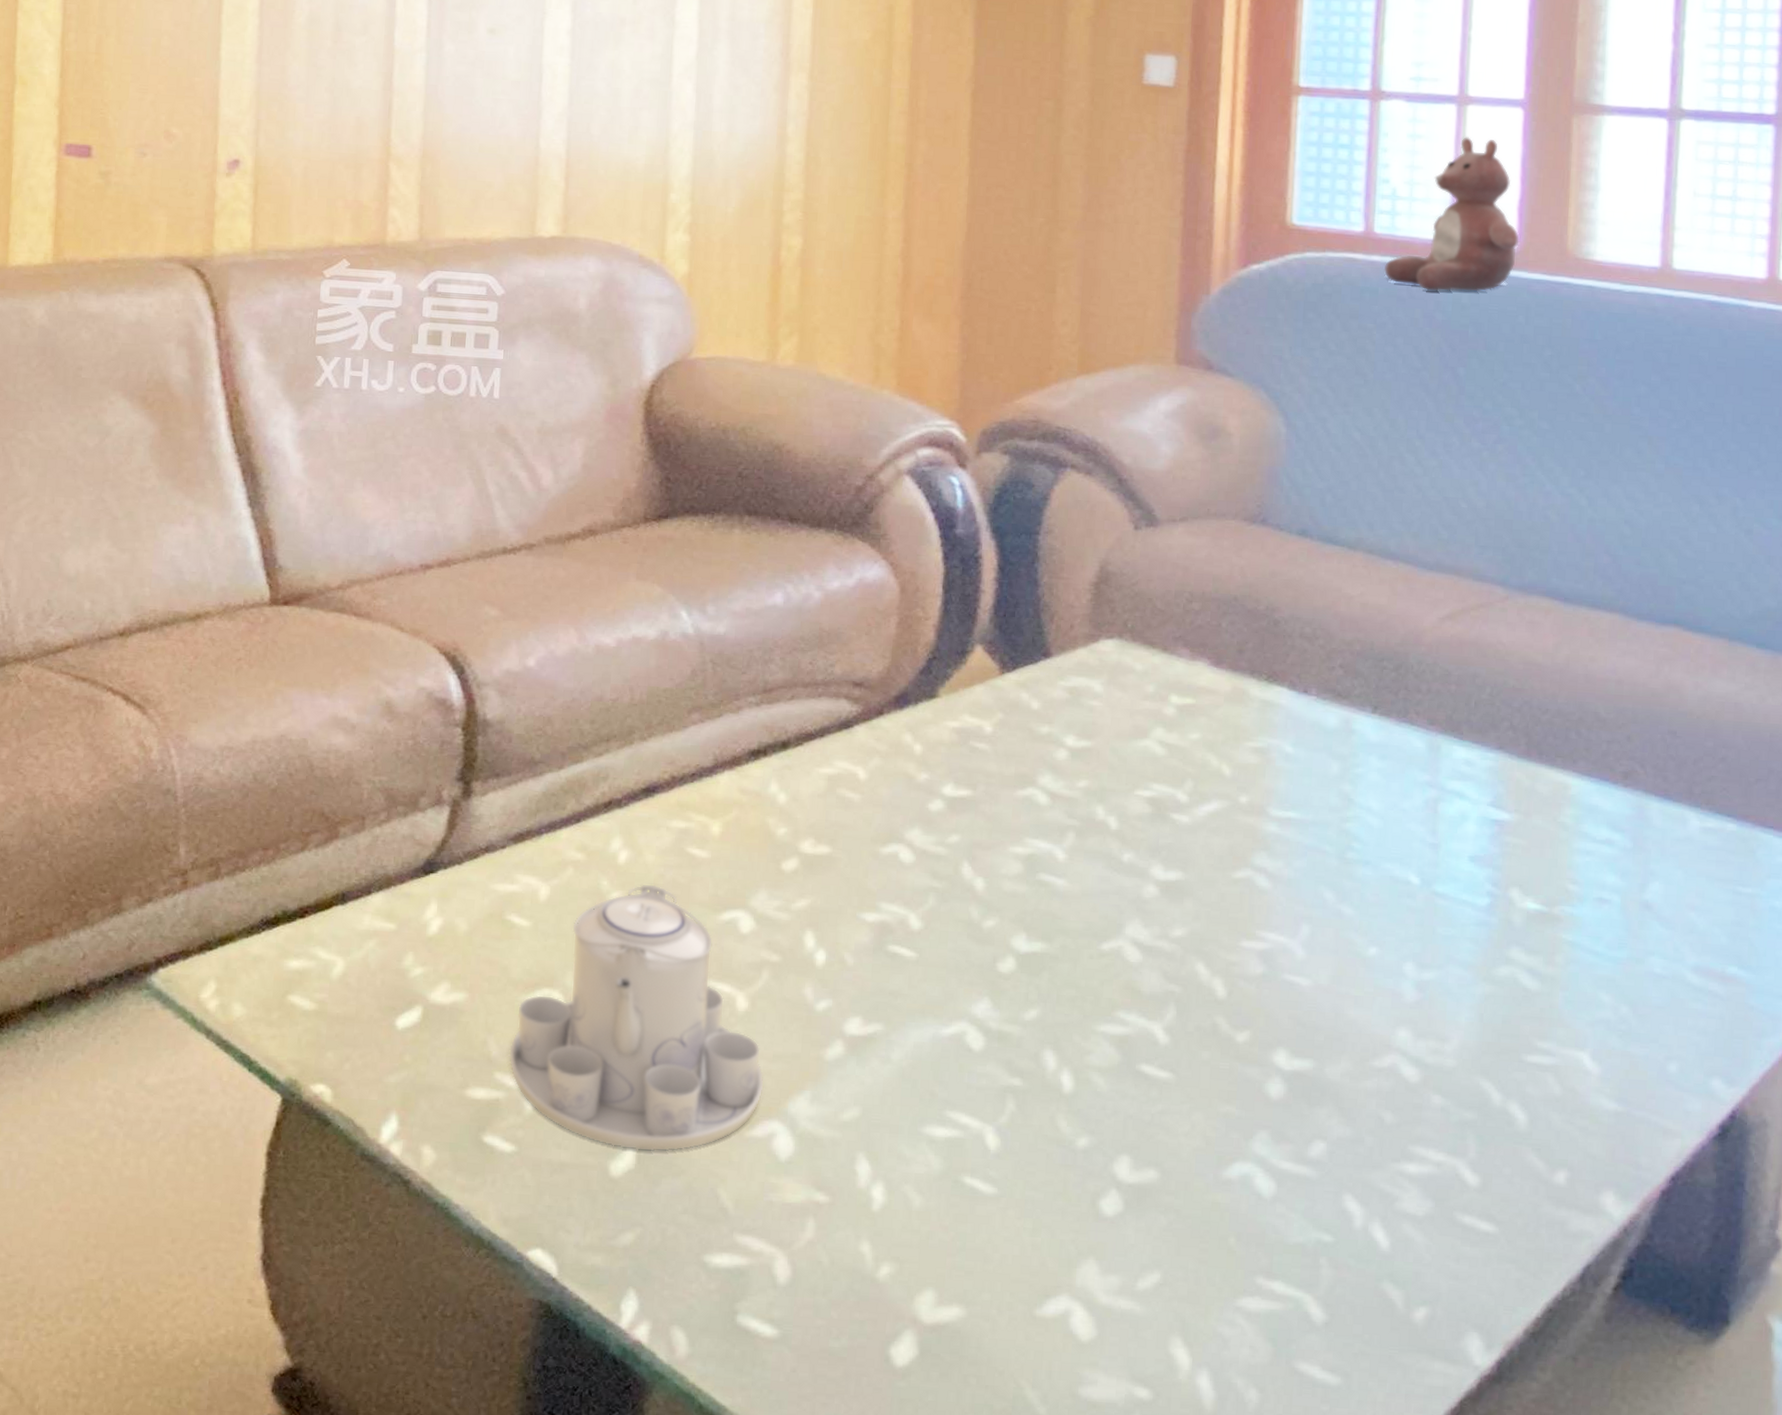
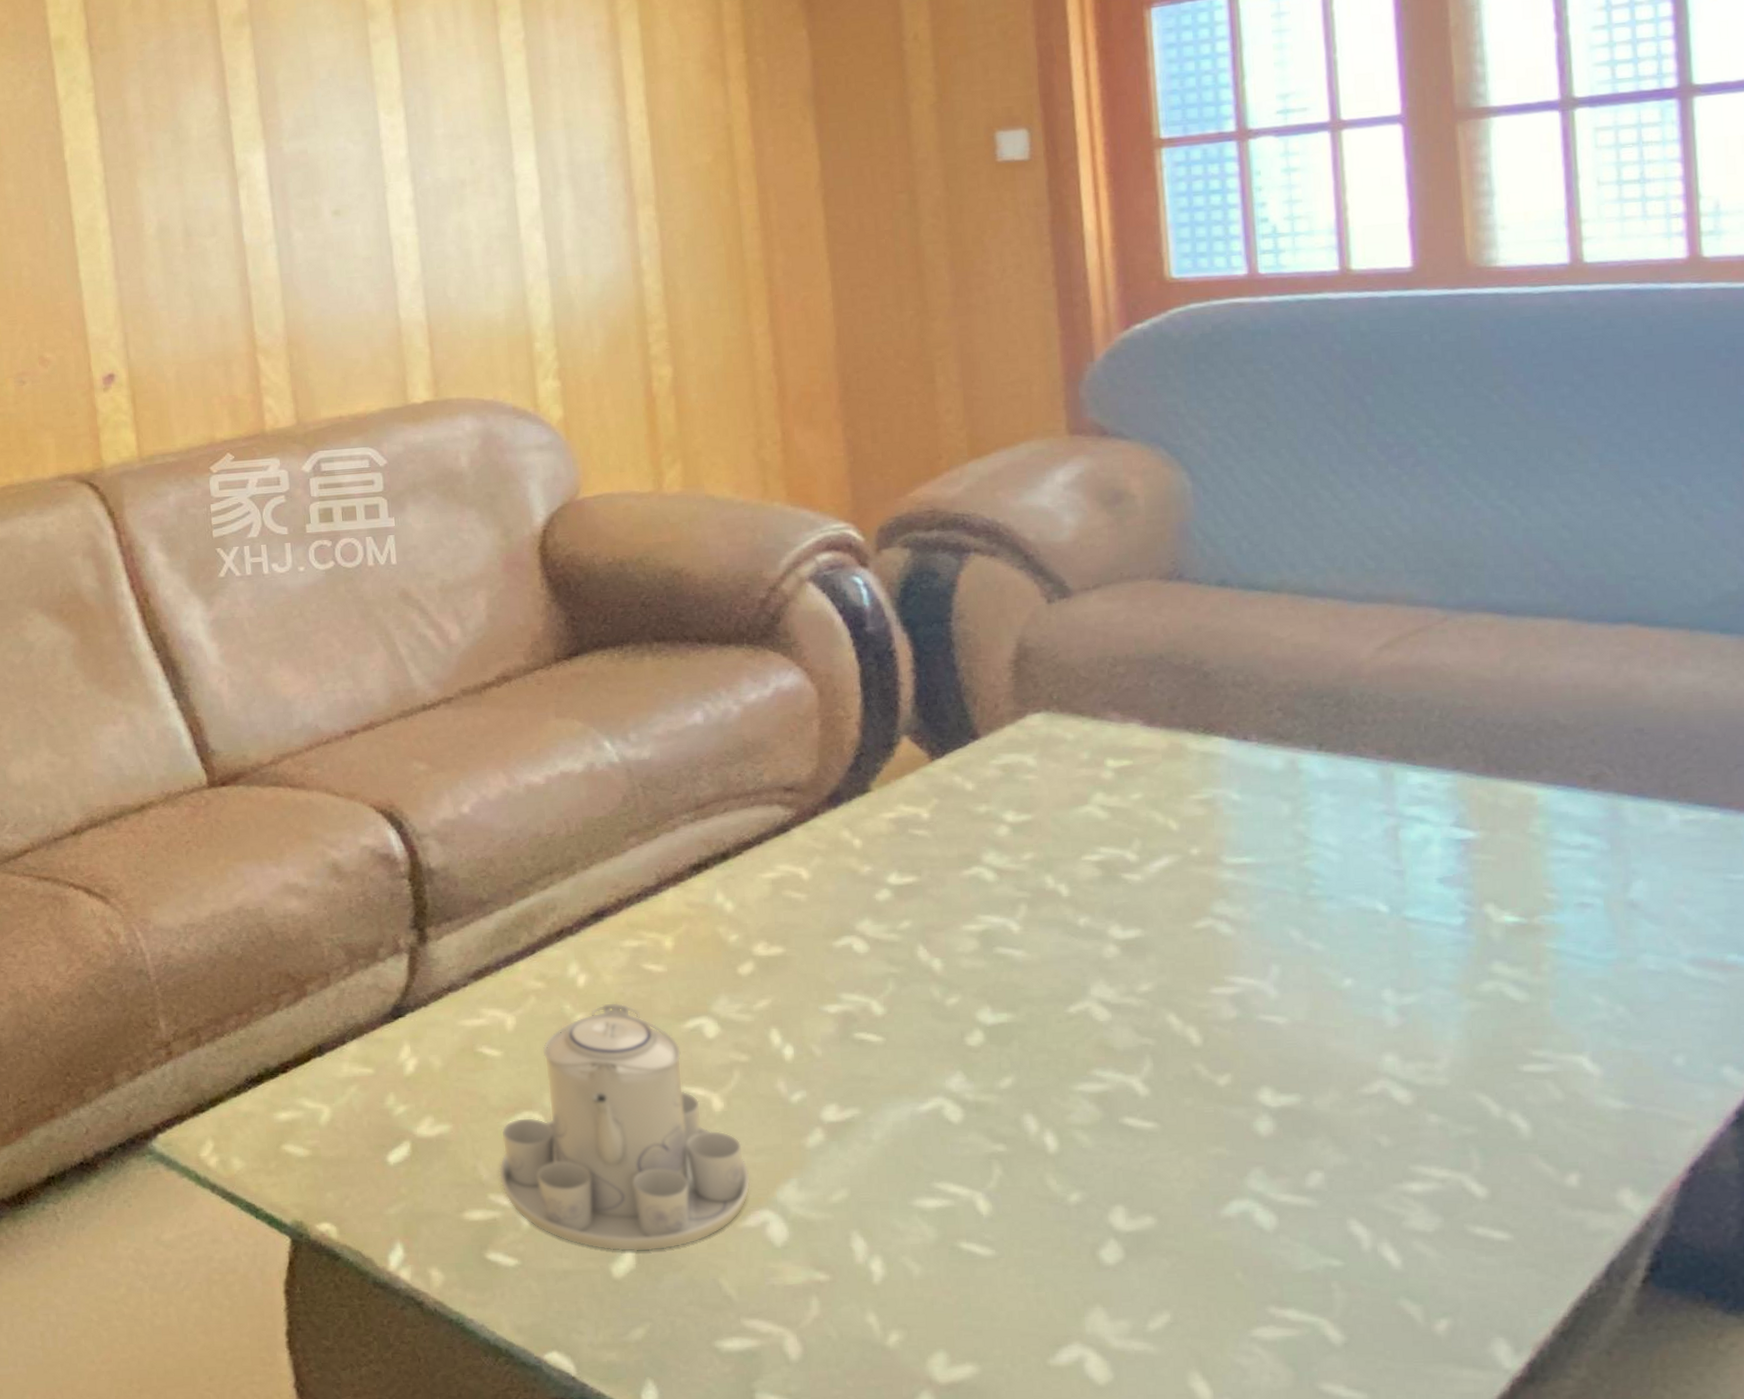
stuffed animal: present [1383,136,1520,292] -> none [1273,160,1415,323]

